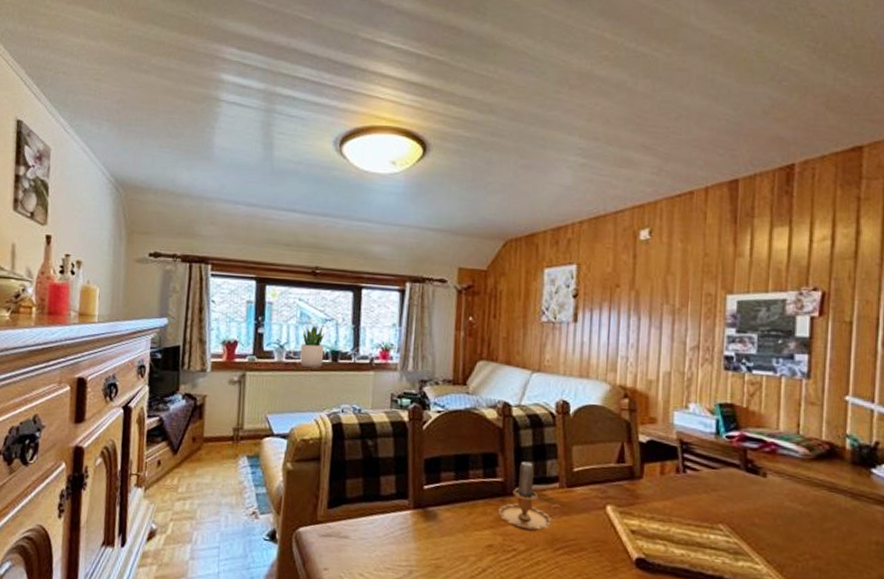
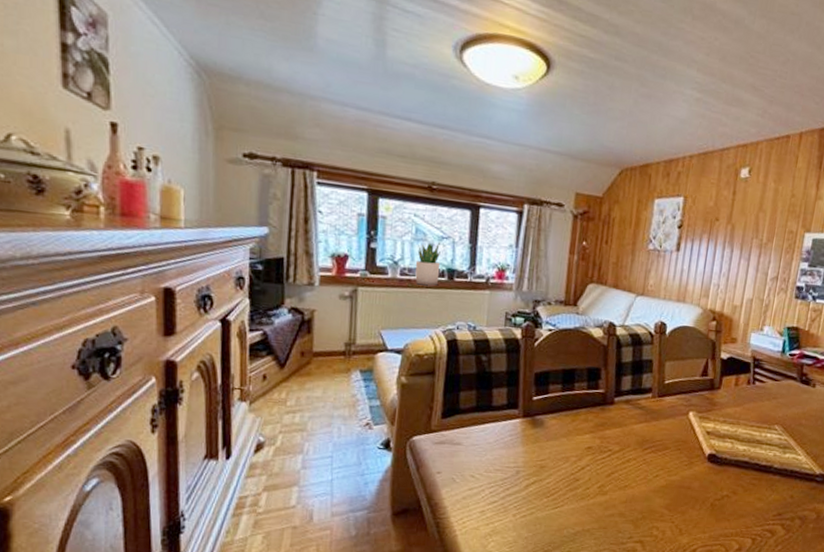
candlestick: present [498,460,563,532] -> none [598,374,653,435]

